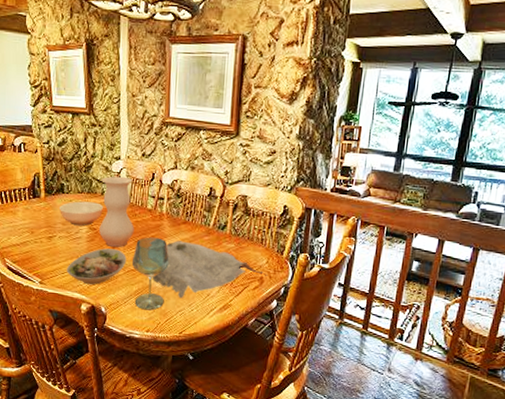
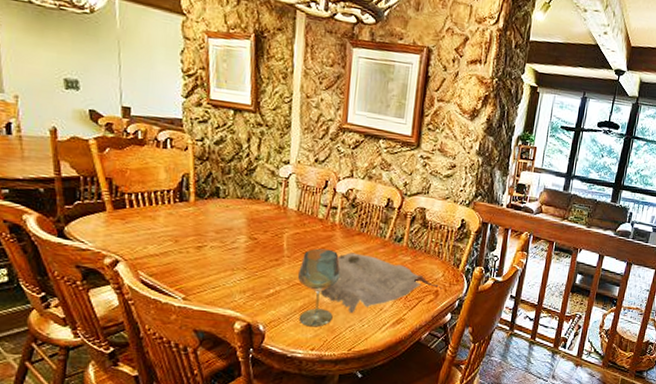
bowl: present [59,201,103,226] -> none [212,207,267,235]
salad: present [66,248,127,285] -> none [217,260,292,300]
vase: present [99,176,134,248] -> none [261,181,303,260]

